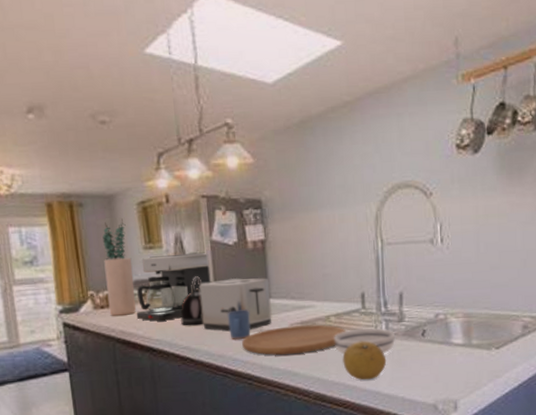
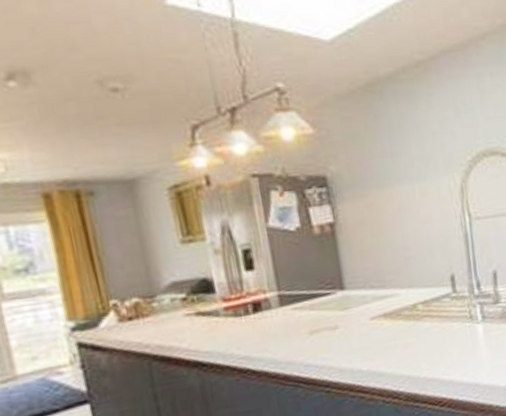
vase: present [102,218,137,316] -> none [124,207,177,329]
coffee maker: present [136,252,211,321] -> none [175,242,271,330]
kettle: present [180,276,204,326] -> none [234,271,265,331]
toaster: present [199,278,272,331] -> none [256,266,349,333]
mug: present [227,309,251,339] -> none [293,305,325,342]
cutting board: present [242,324,347,355] -> none [314,314,437,356]
bowl: present [333,327,396,355] -> none [422,312,493,347]
fruit: present [343,341,387,380] -> none [434,328,484,373]

